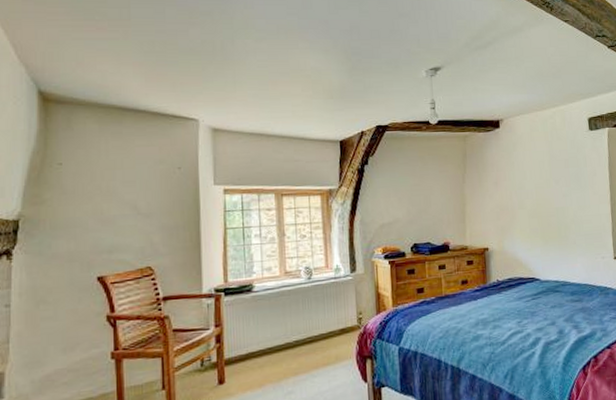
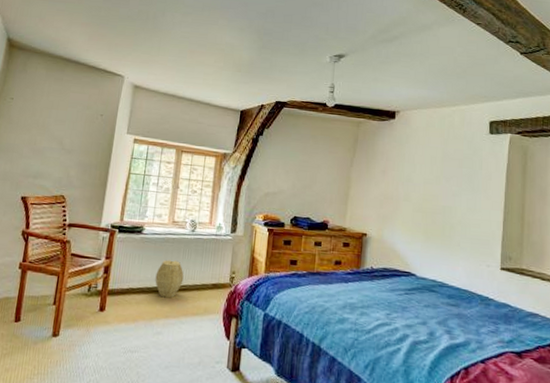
woven basket: none [276,313,308,355] -> present [155,259,184,298]

